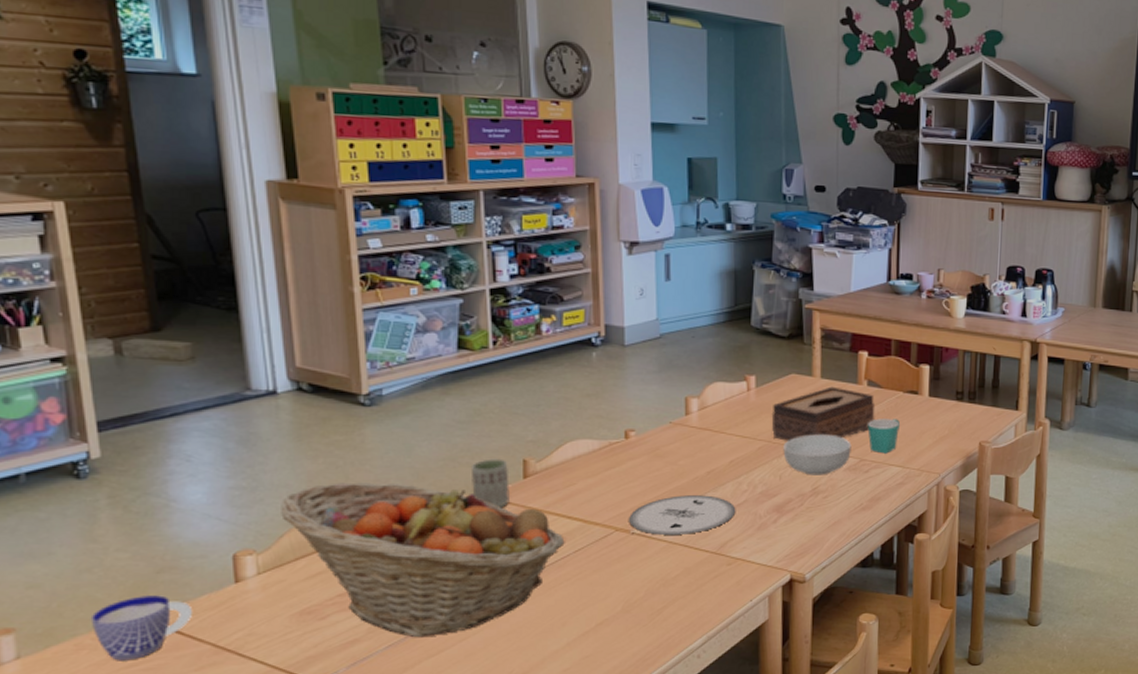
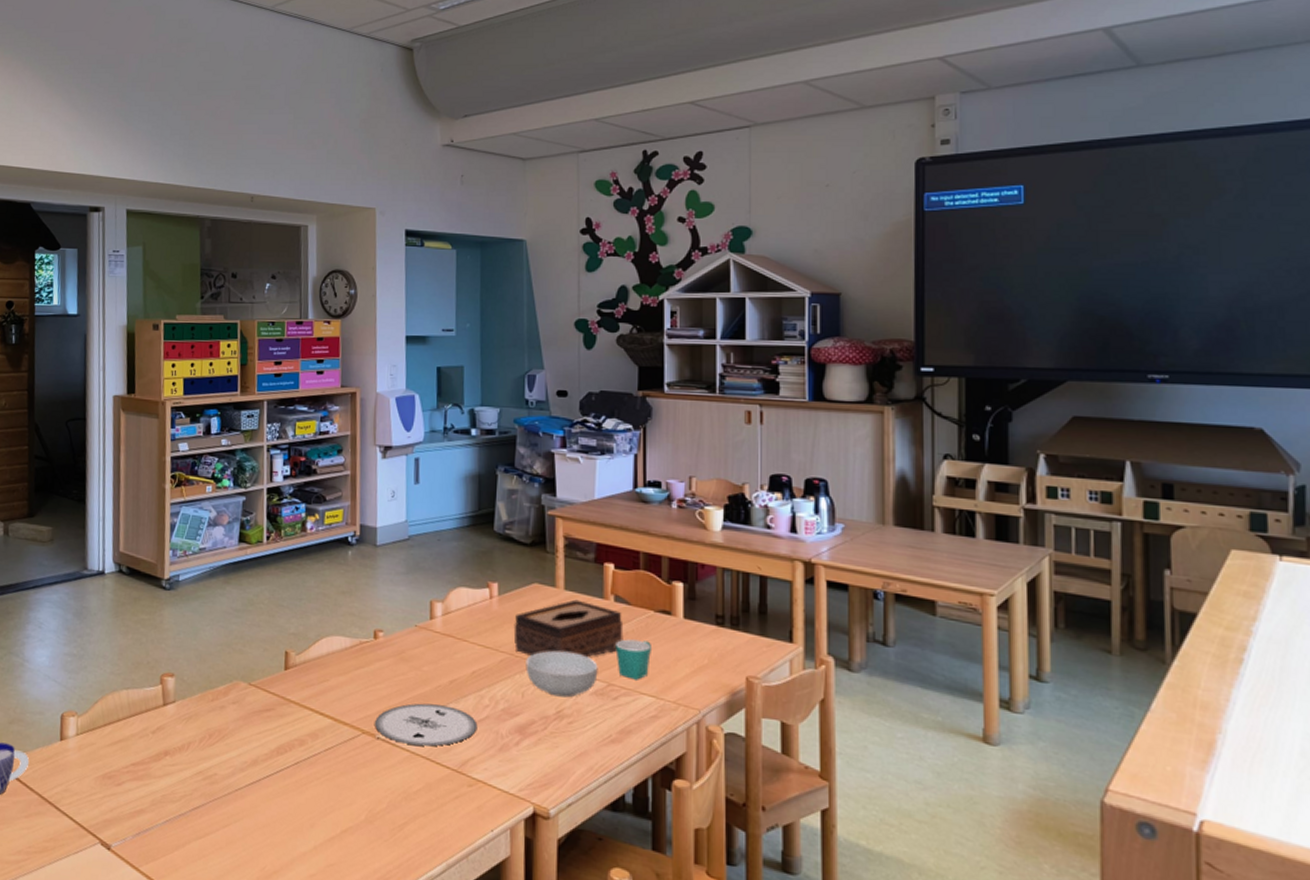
fruit basket: present [281,482,565,638] -> none [98,658,317,818]
cup: present [472,459,510,508] -> none [242,647,273,697]

